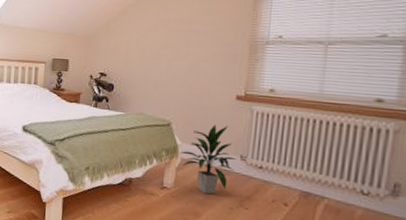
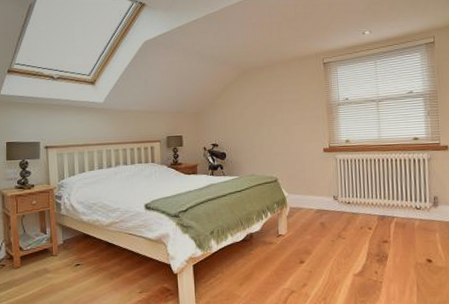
indoor plant: present [180,124,237,195] -> none [288,174,331,233]

